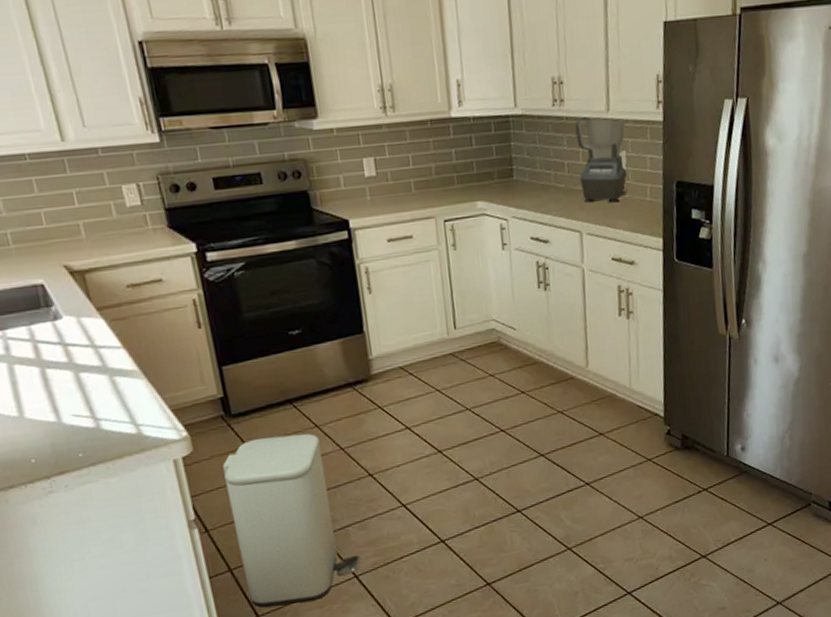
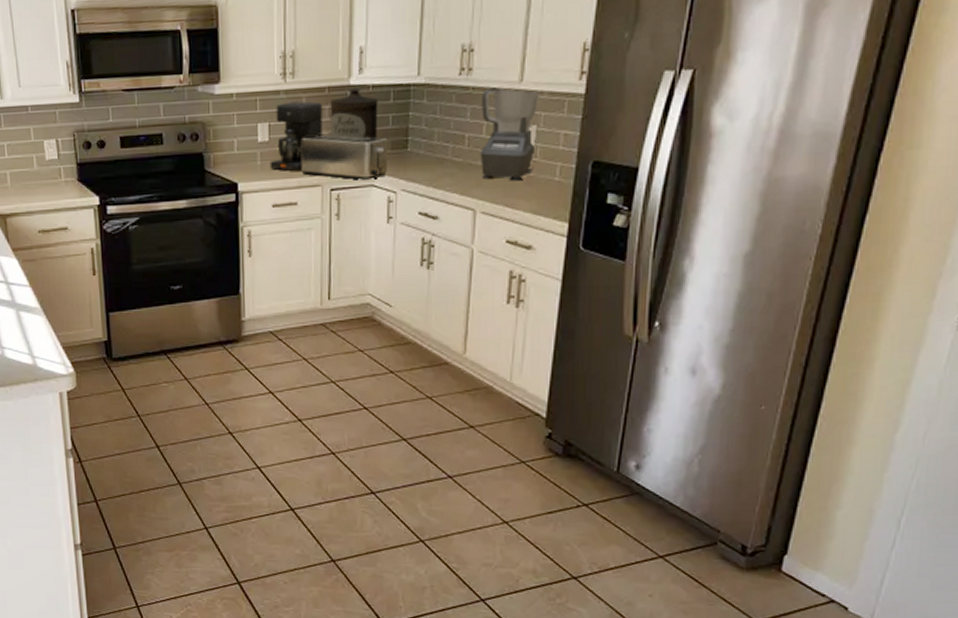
pedal bin: present [223,433,360,608] -> none [99,383,211,543]
coffee maker: none [379,134,430,206] -> present [270,101,322,172]
toaster: none [408,165,497,210] -> present [300,133,388,180]
canister: none [433,120,483,170] -> present [330,88,378,139]

